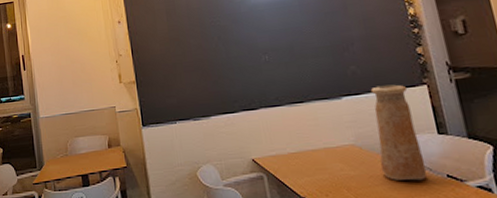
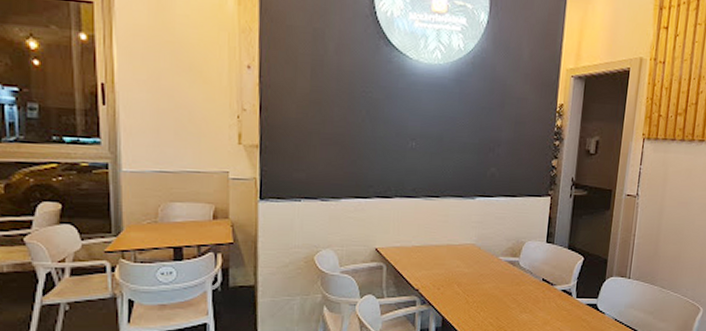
vase: present [370,84,427,181] -> none [491,191,534,282]

